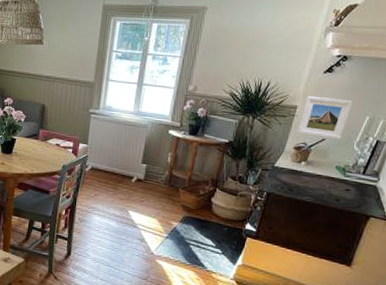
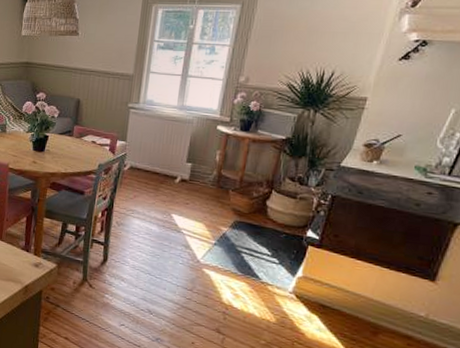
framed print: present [296,95,353,140] -> none [367,86,435,136]

